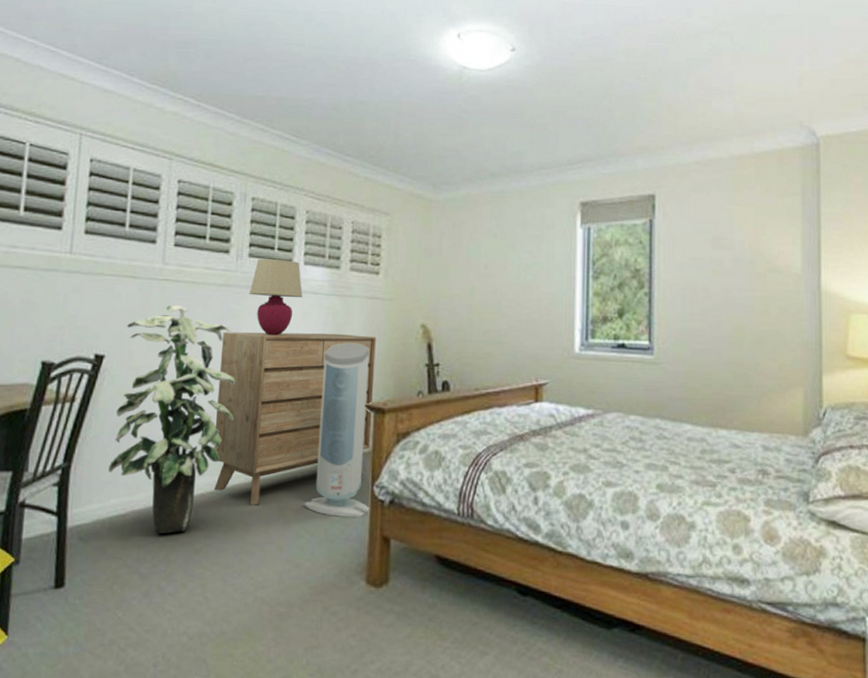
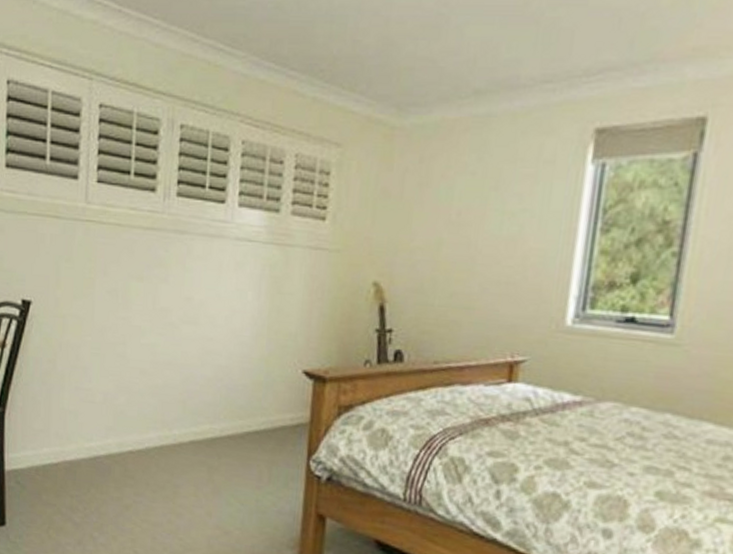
indoor plant: present [109,304,236,535] -> none [40,249,164,487]
dresser: present [213,332,376,506] -> none [141,281,319,468]
table lamp: present [249,259,303,336] -> none [177,198,237,288]
air purifier: present [304,342,371,517] -> none [234,299,311,492]

